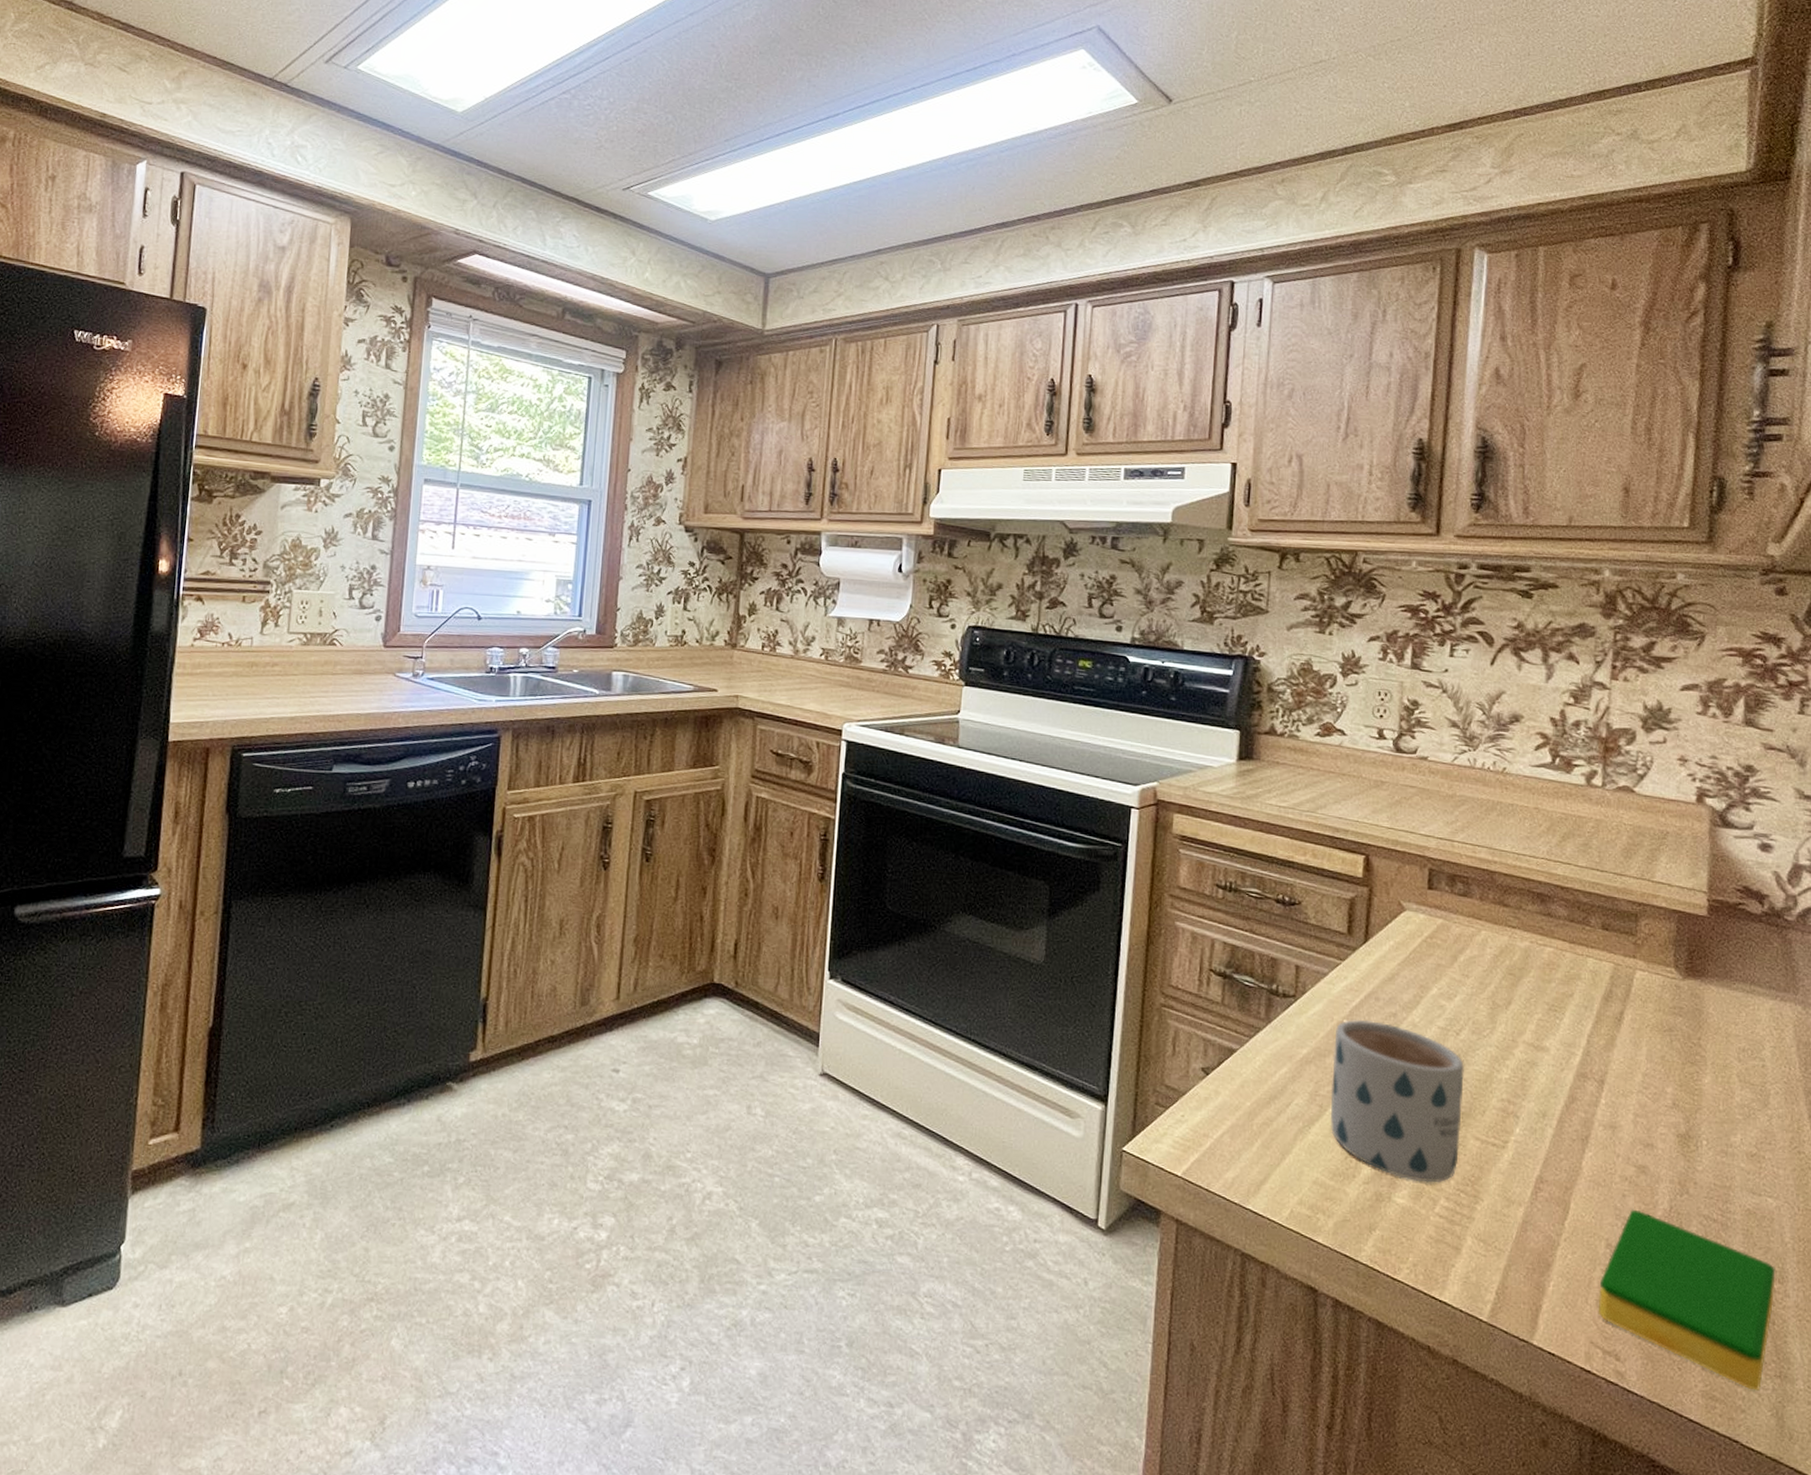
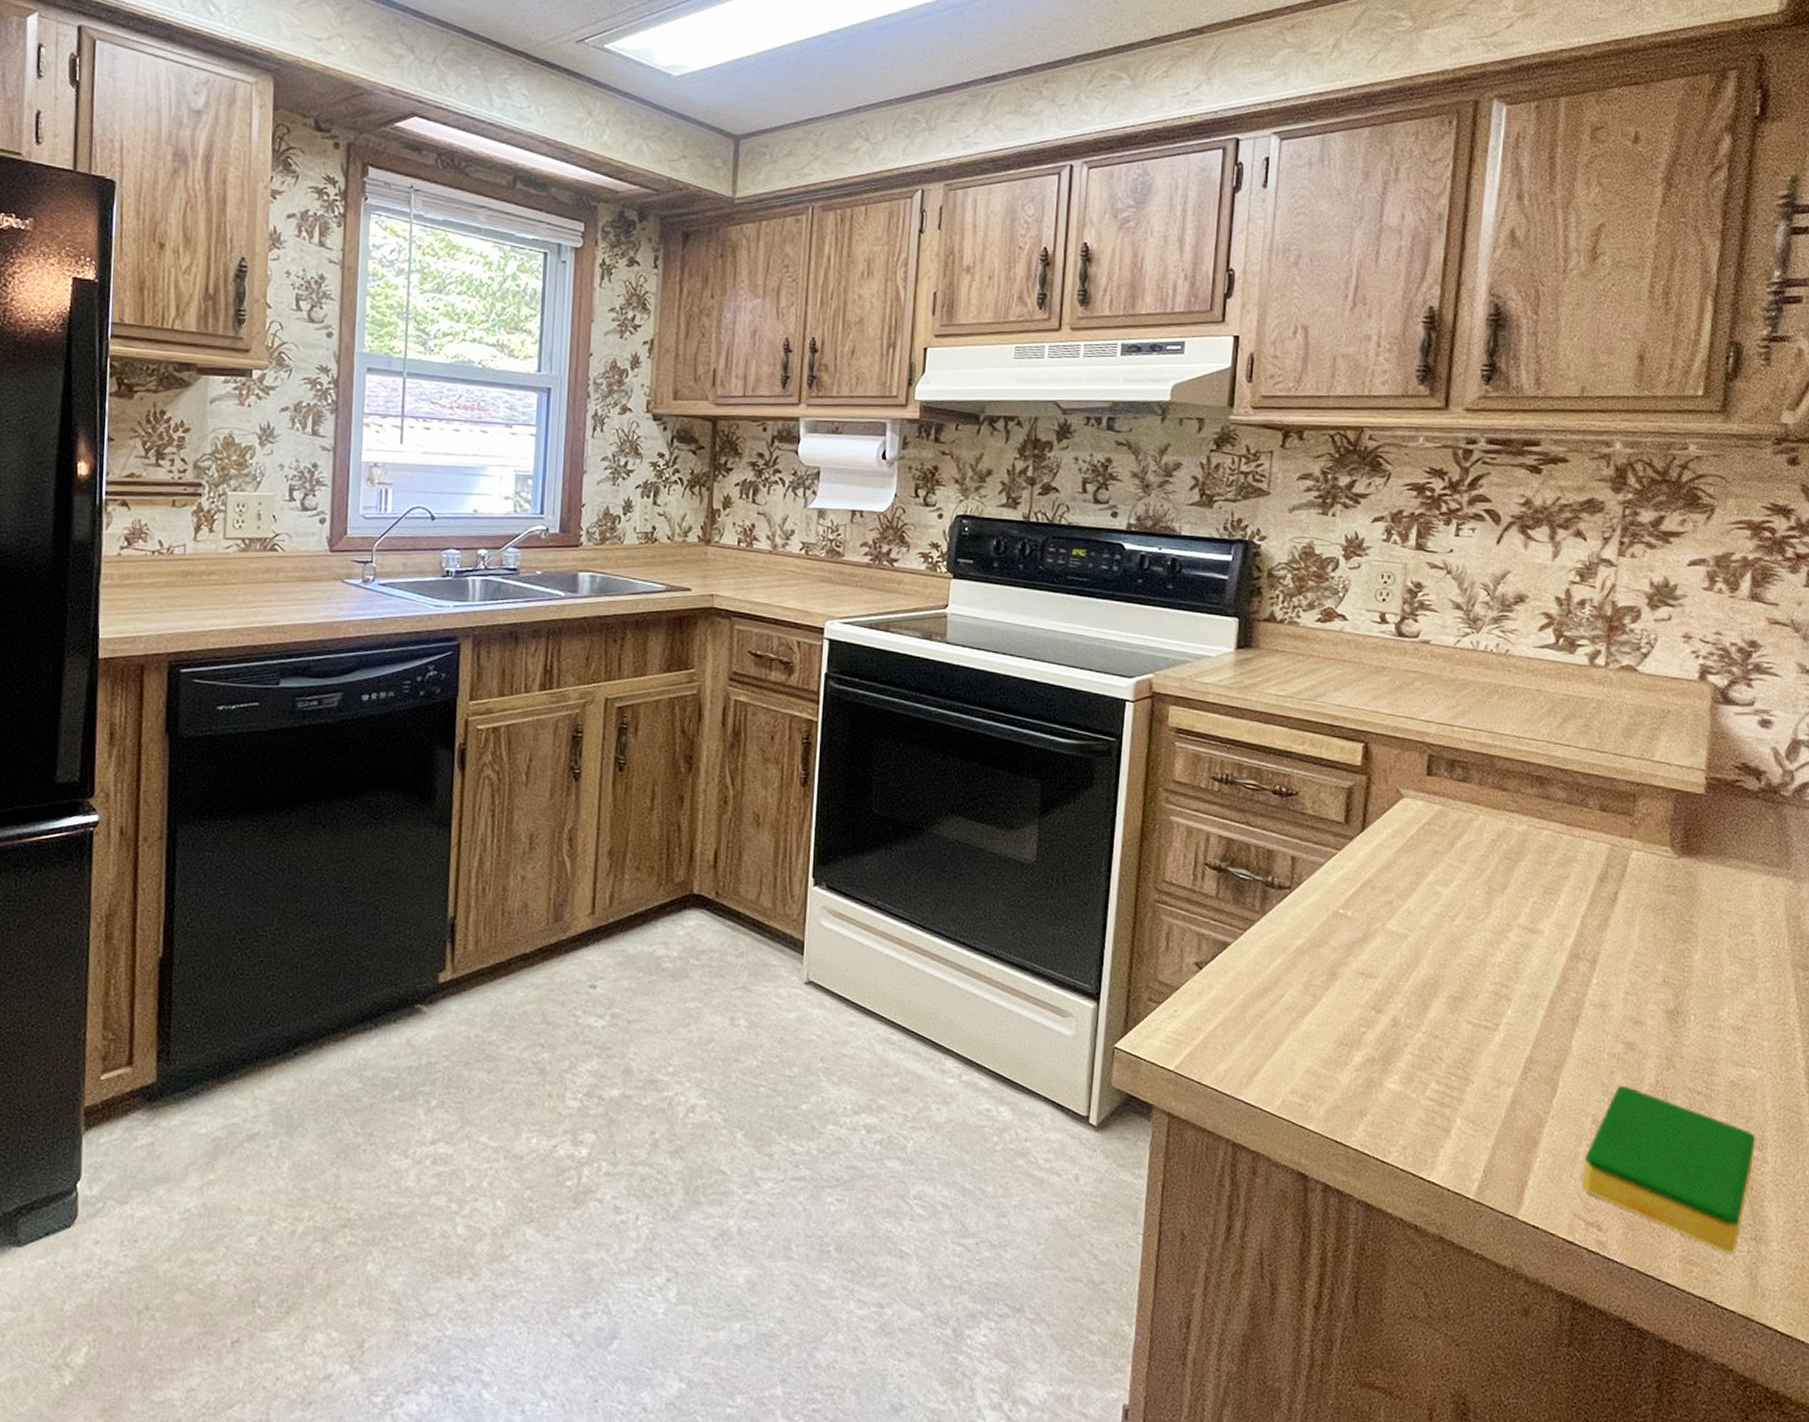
mug: present [1330,1019,1465,1183] -> none [1323,908,1459,1067]

